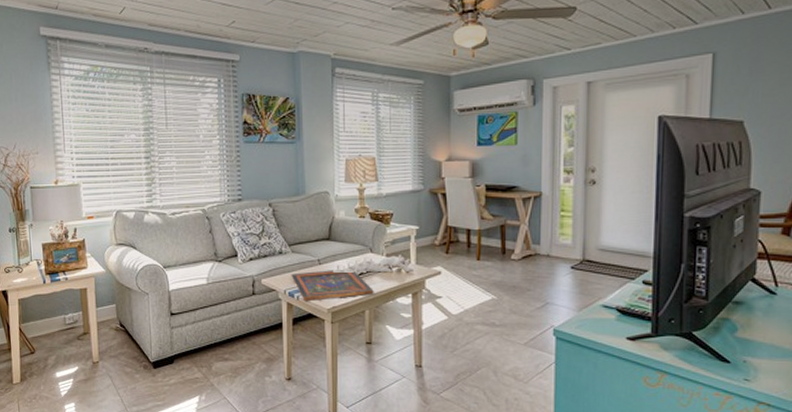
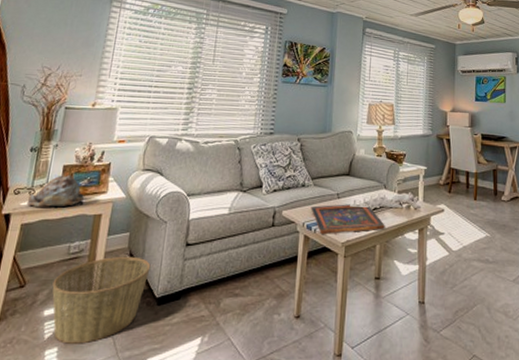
seashell: none [18,253,68,283] -> present [26,175,85,207]
basket: none [57,325,141,400] -> present [52,256,151,344]

